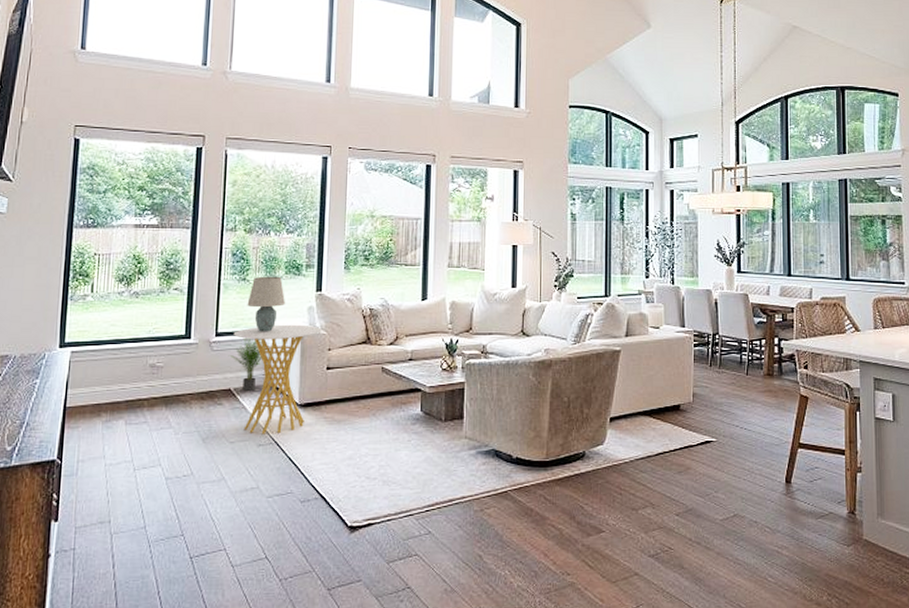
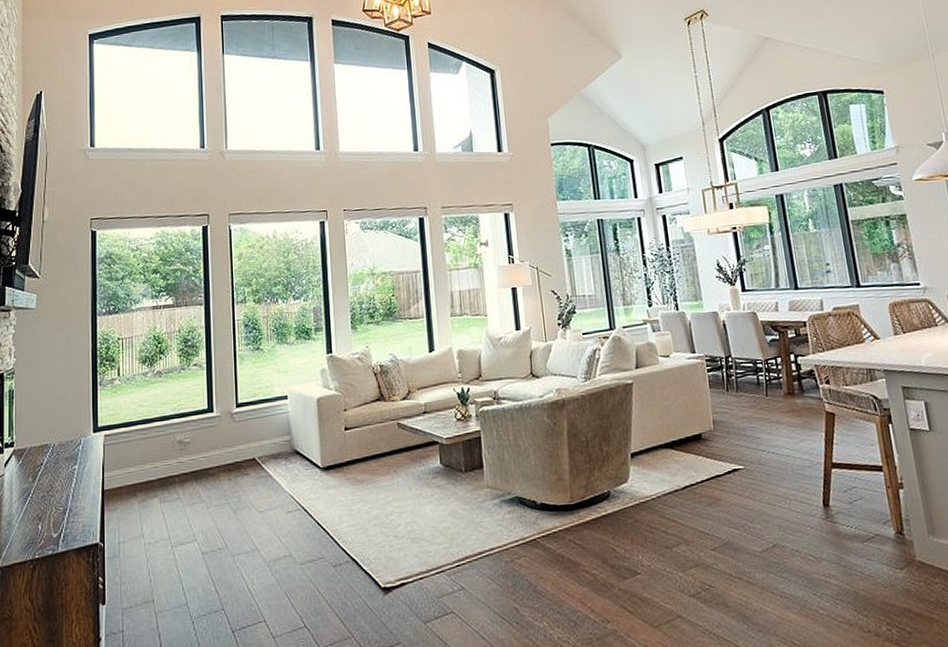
potted plant: present [228,338,262,392] -> none [250,406,282,460]
side table: present [233,324,323,434] -> none [252,388,337,501]
table lamp: present [247,276,285,332] -> none [263,342,299,399]

